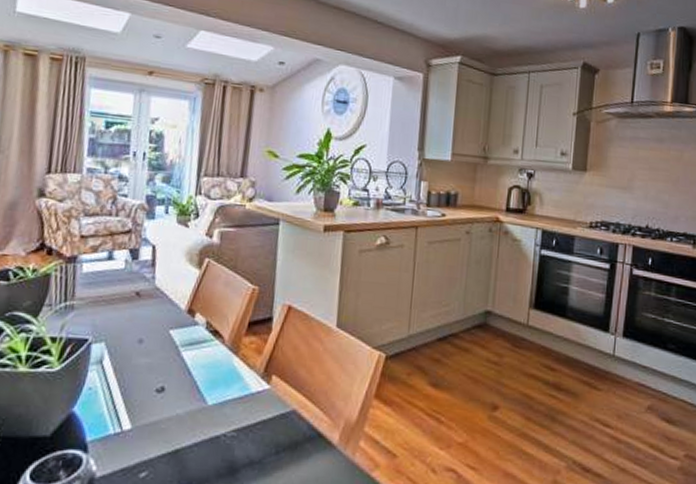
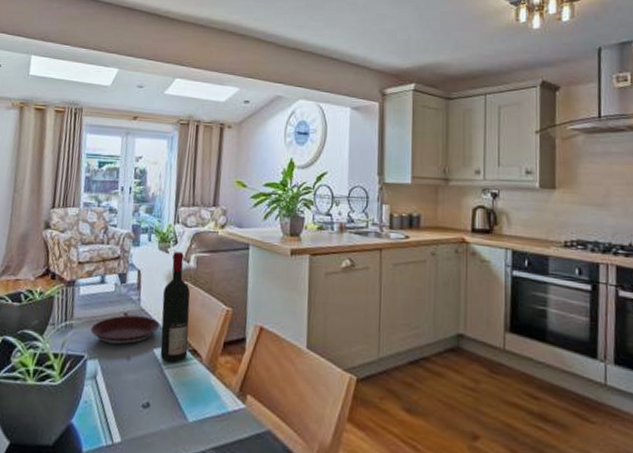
plate: none [95,294,178,327] -> present [90,315,160,346]
wine bottle: none [177,226,213,345] -> present [160,251,191,363]

